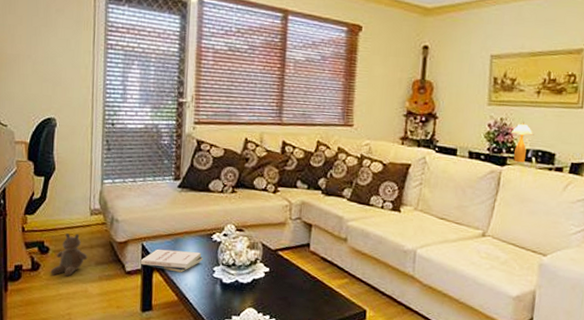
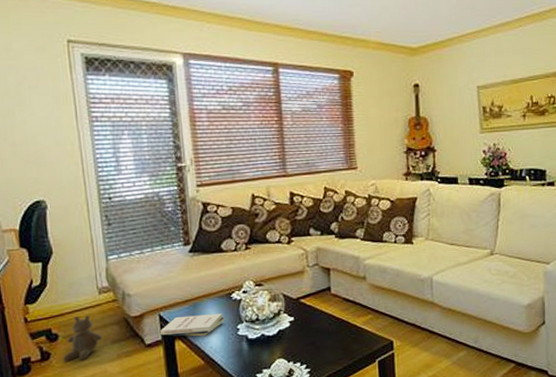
table lamp: present [510,121,534,163] -> none [504,144,525,183]

